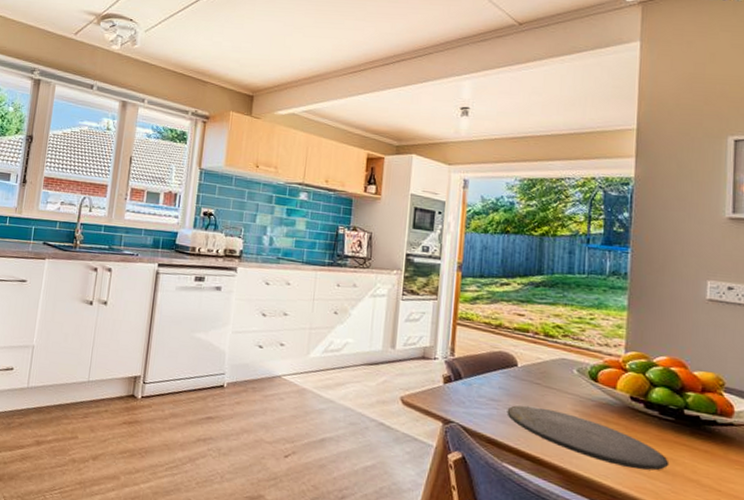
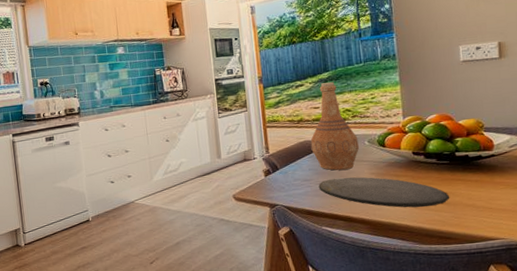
vase: none [506,287,566,399] -> present [310,82,359,171]

